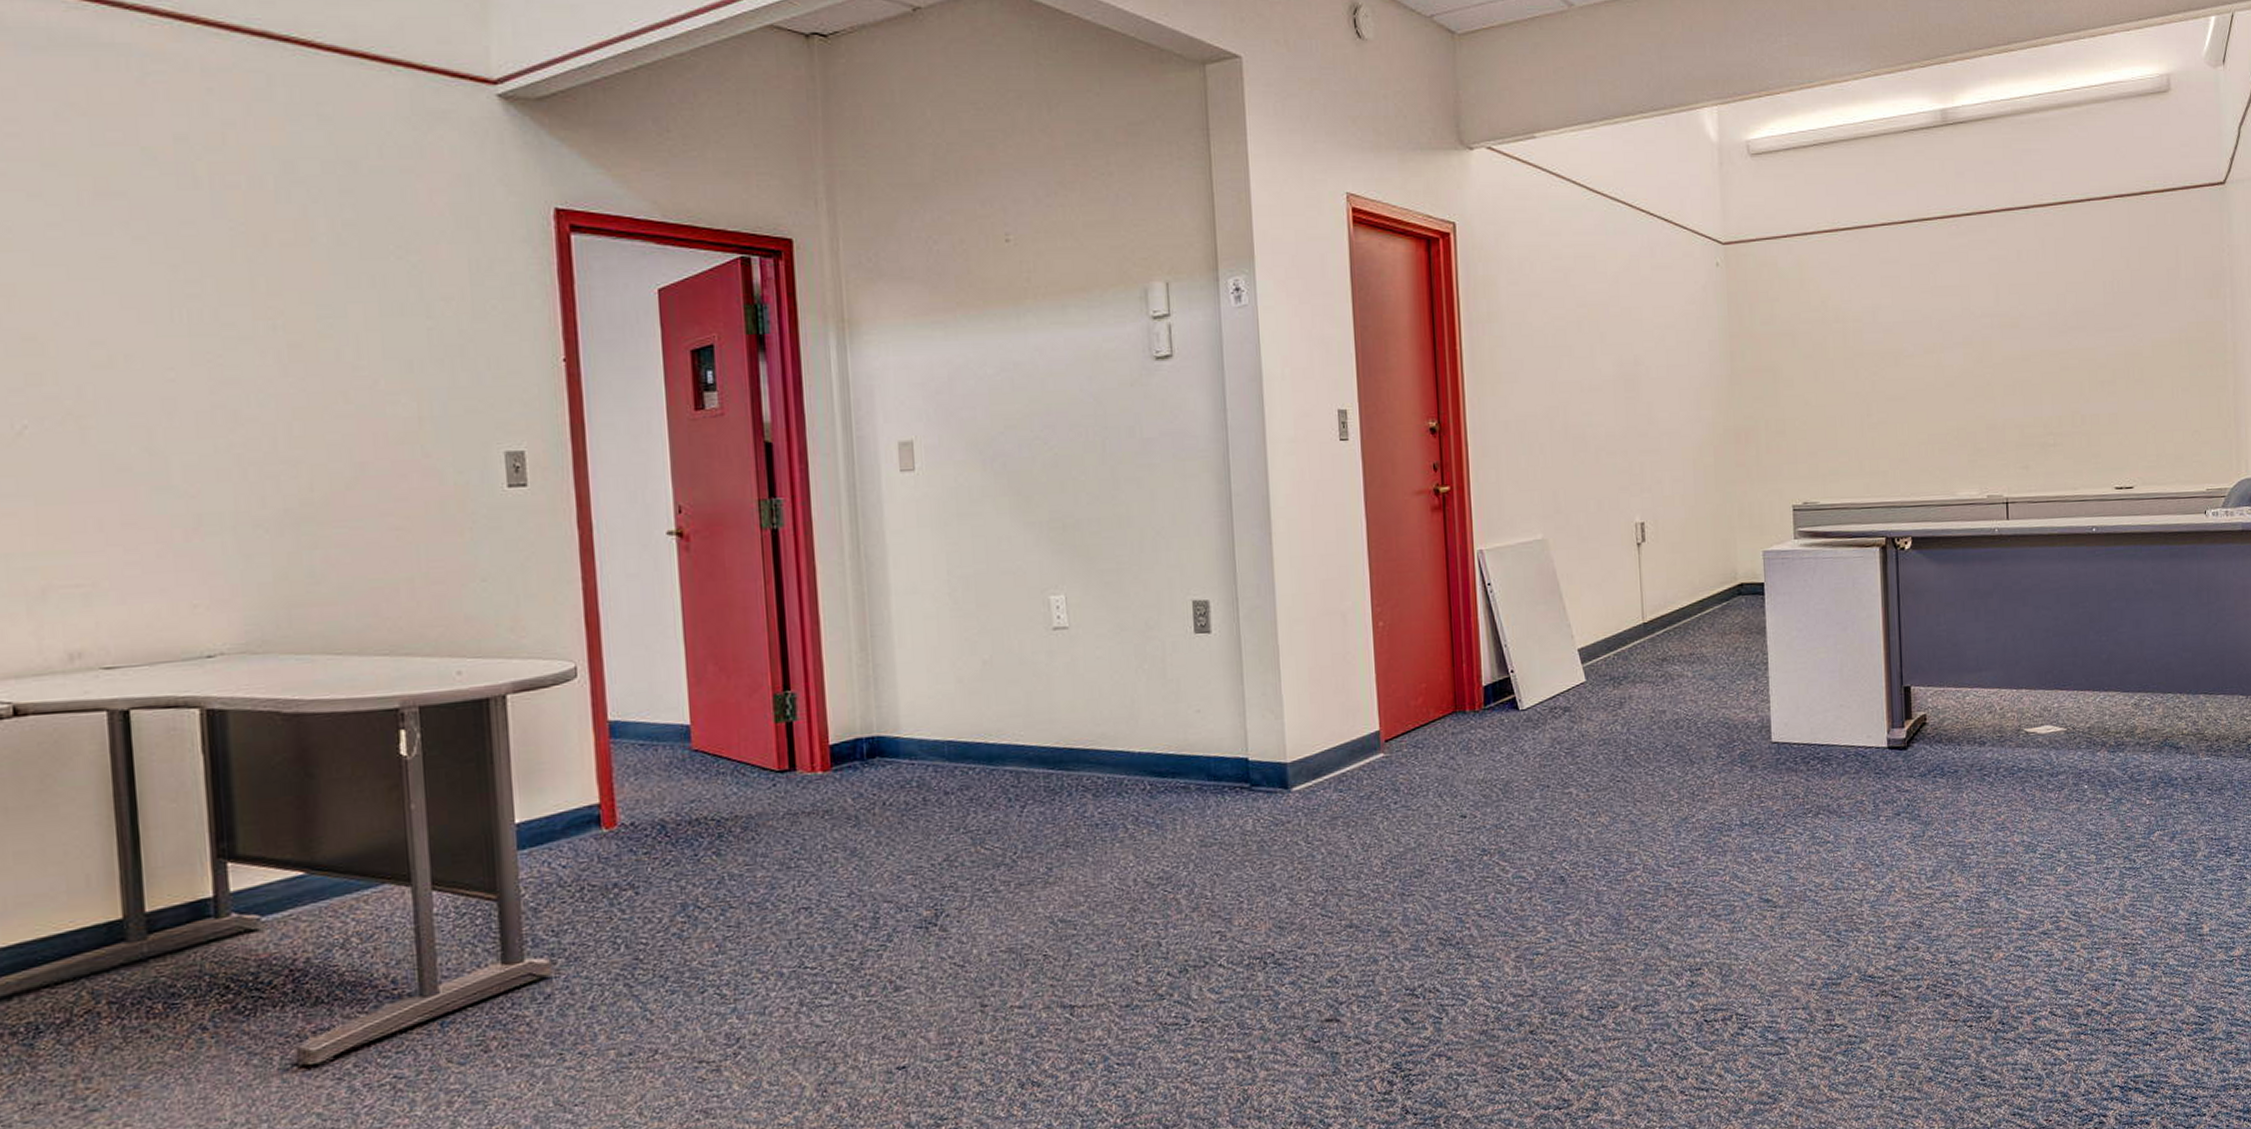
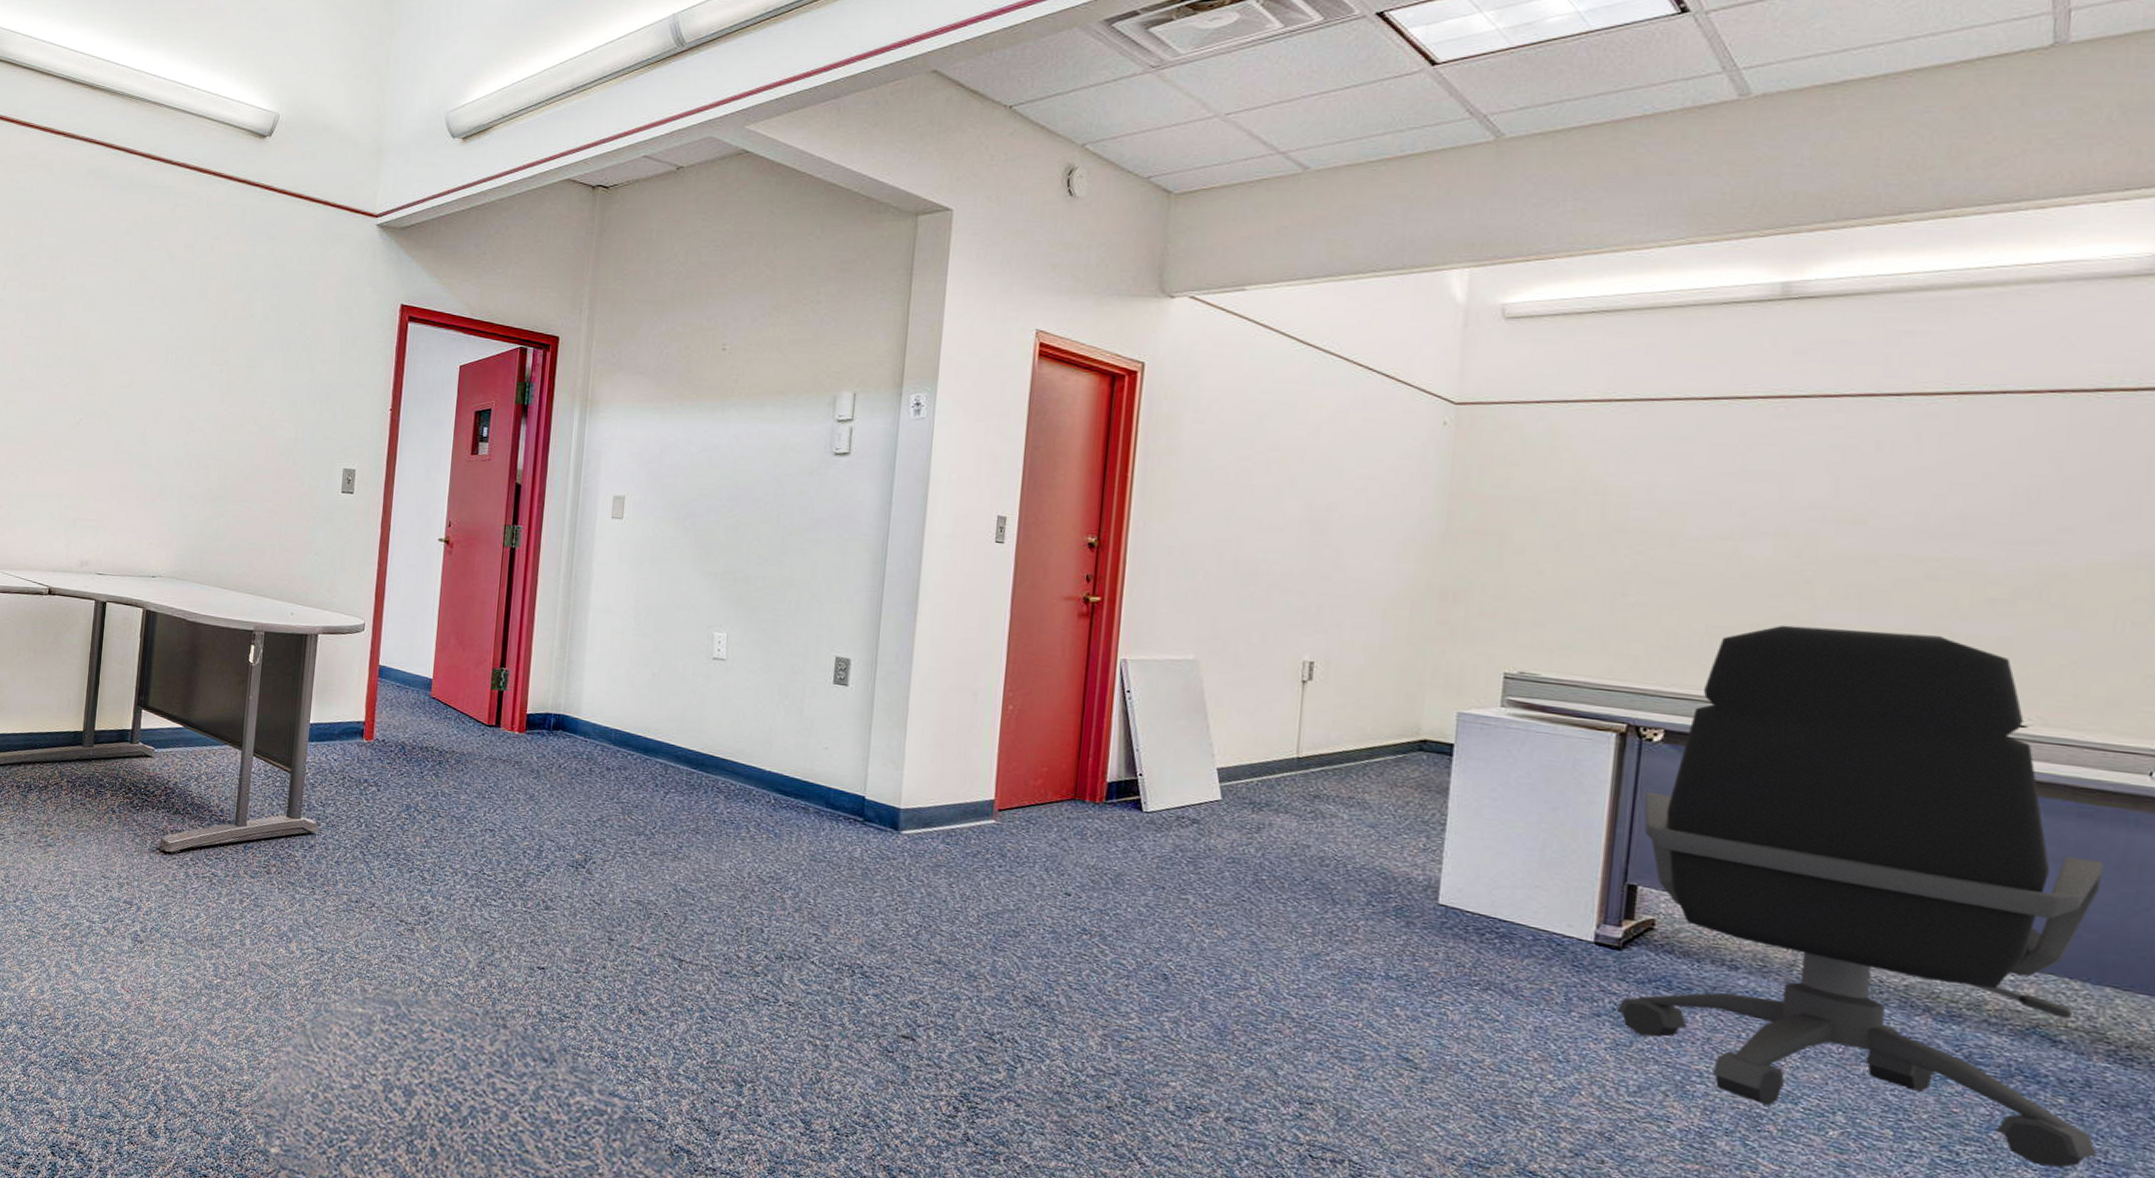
office chair: none [1905,419,2210,860] -> present [1616,625,2103,1168]

